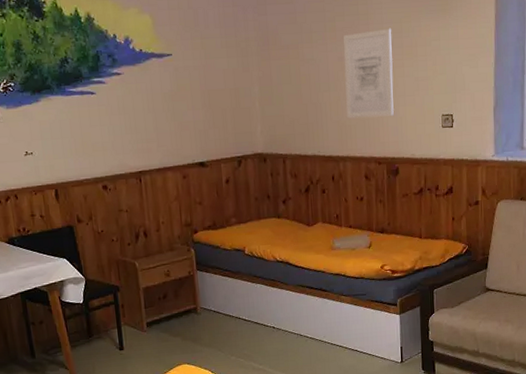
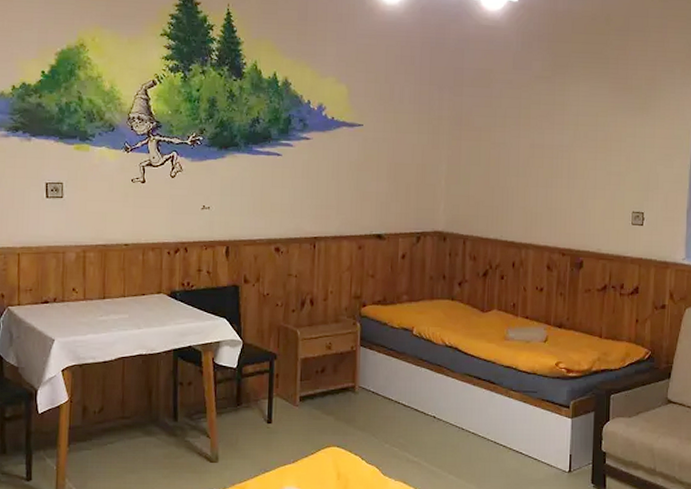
wall art: present [343,28,394,119] -> none [533,120,587,208]

